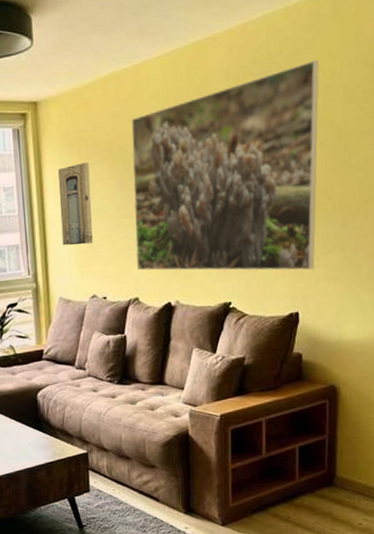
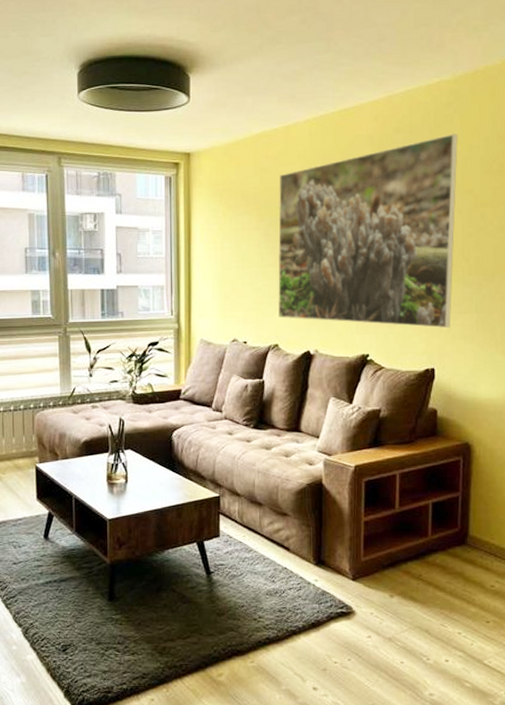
wall art: present [58,162,93,246] -> none [206,212,237,290]

